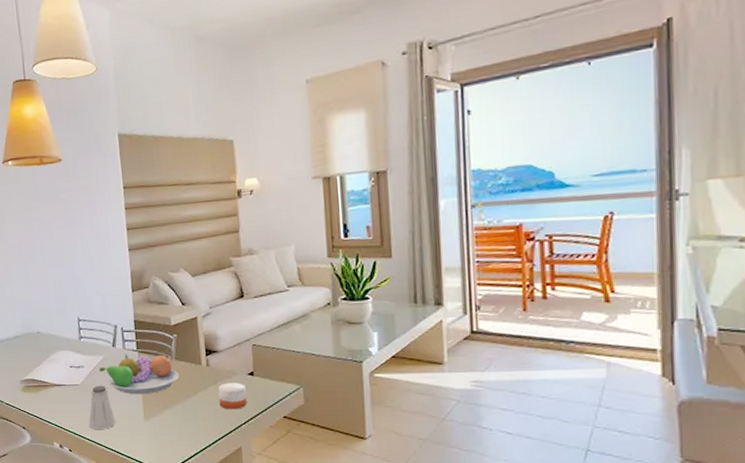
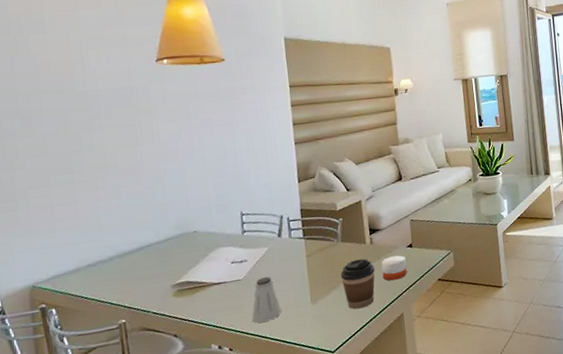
fruit bowl: present [99,353,180,395] -> none [264,239,346,282]
coffee cup: none [174,381,211,434] -> present [340,258,375,310]

